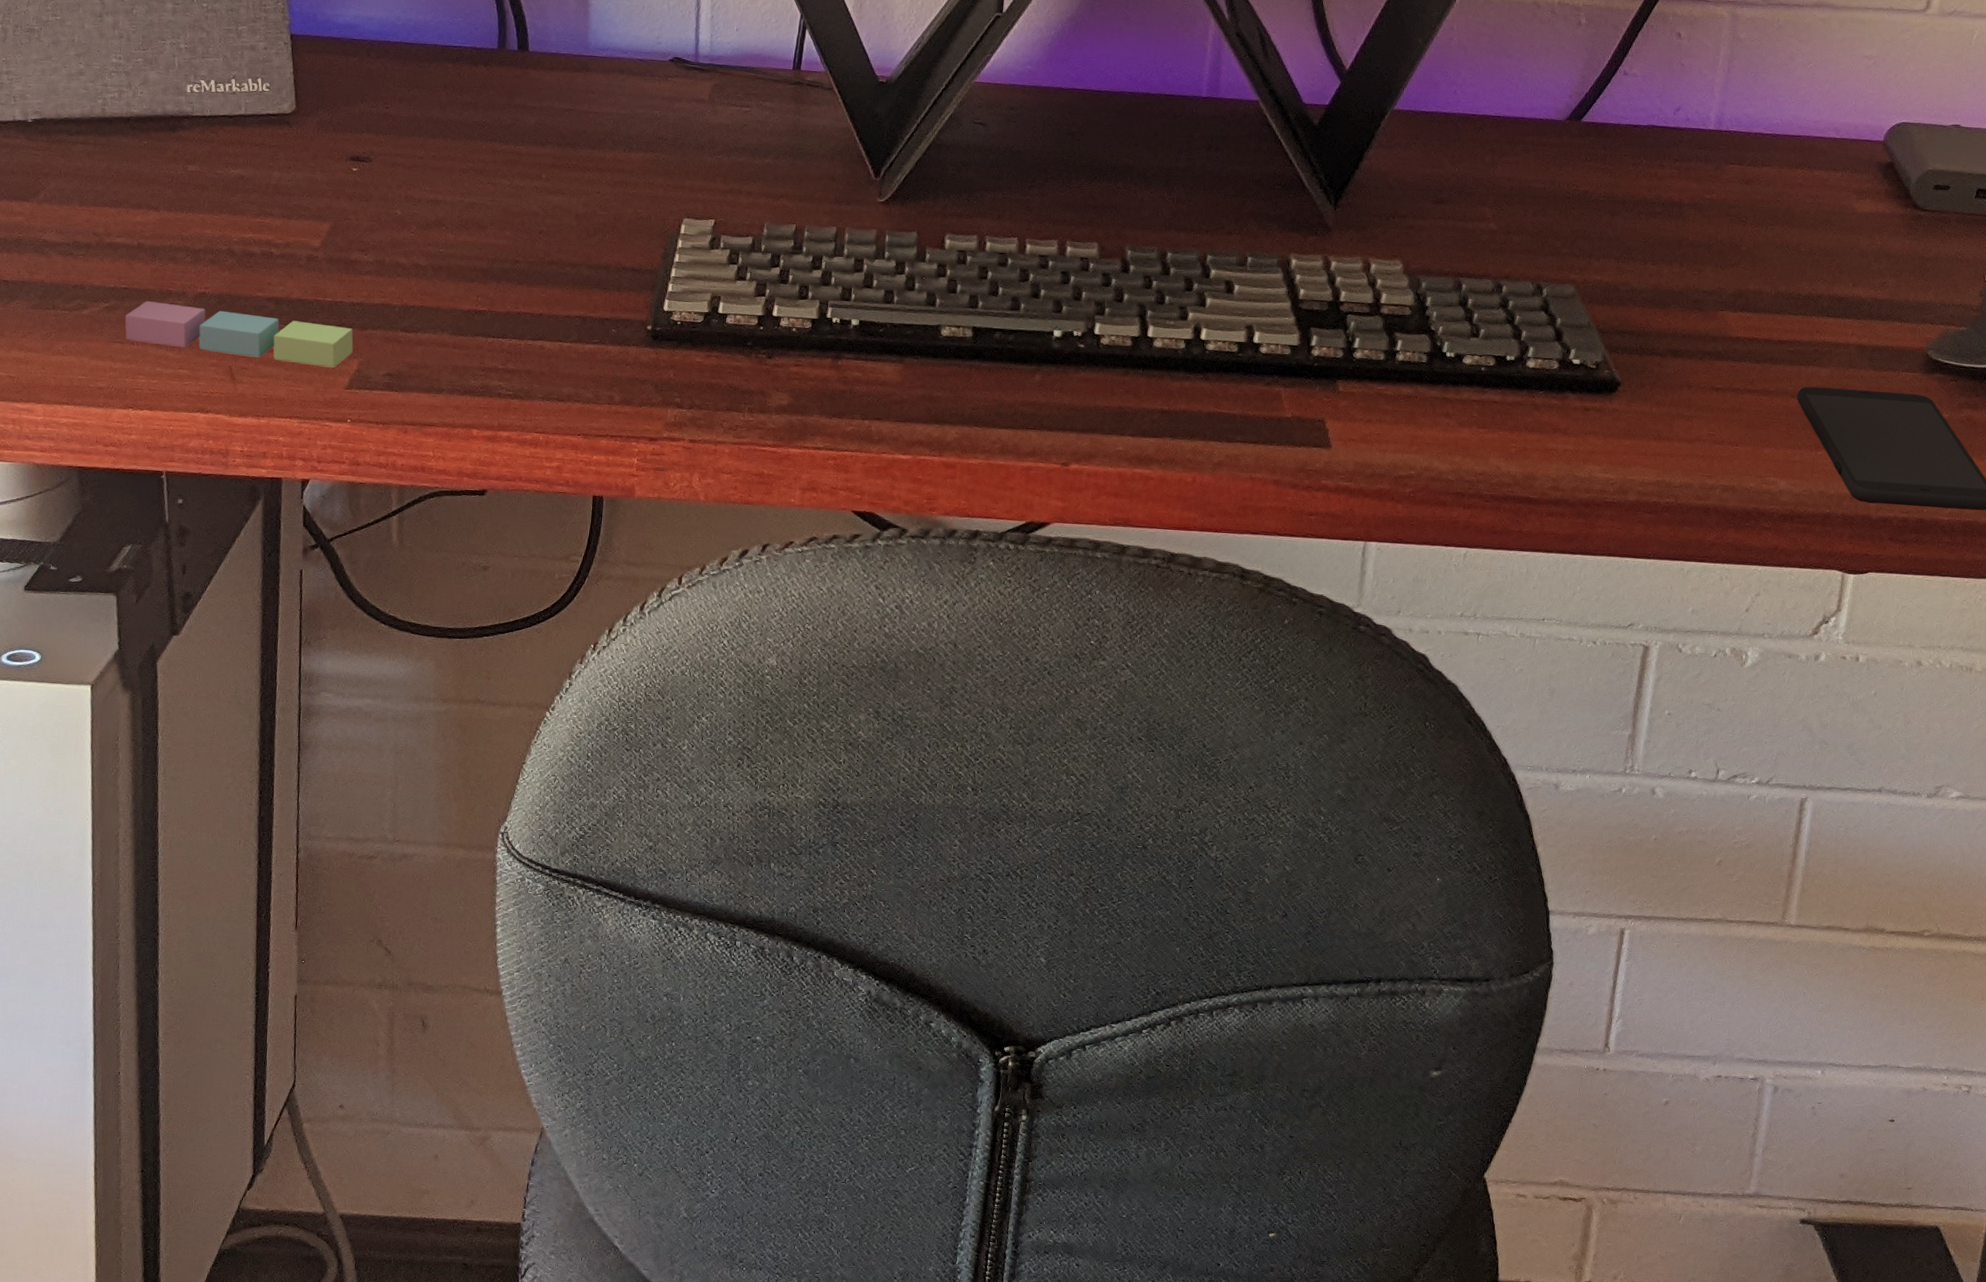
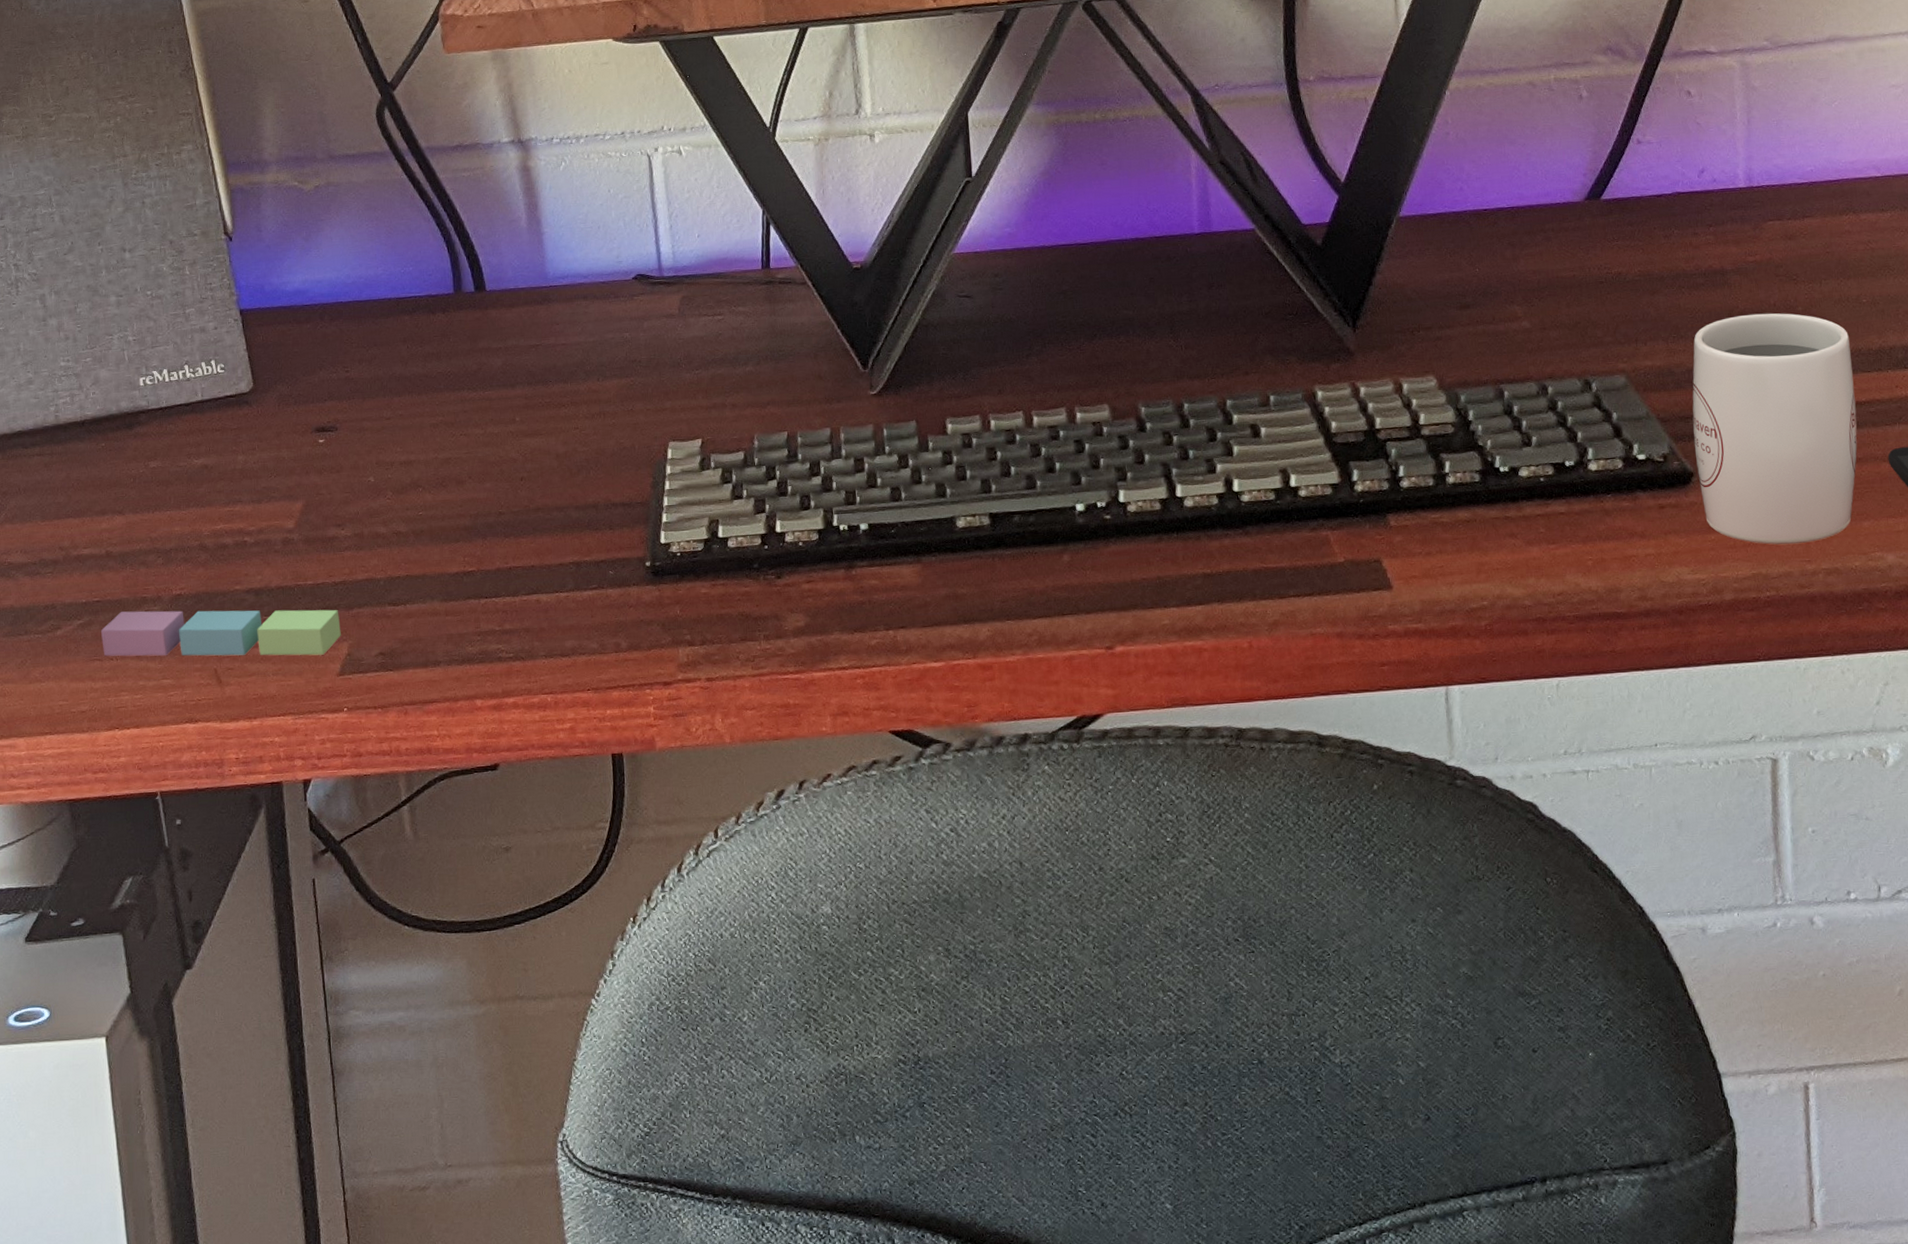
mug: none [1624,246,1784,460] -> present [1692,313,1858,545]

